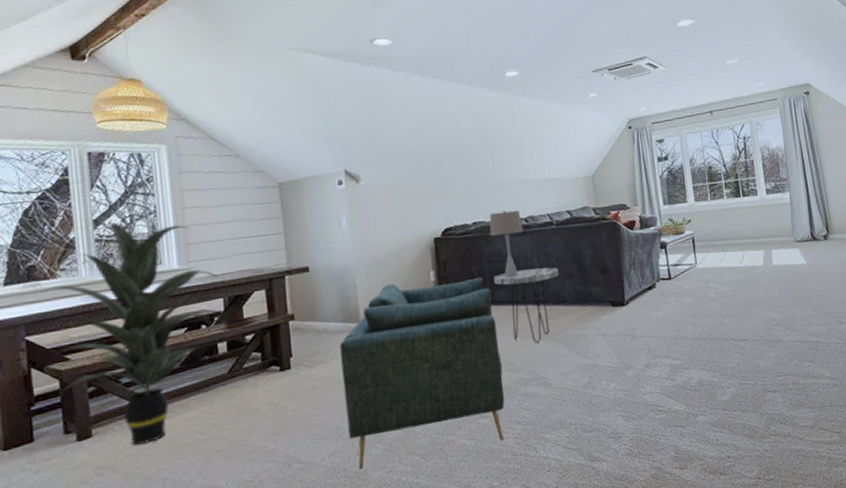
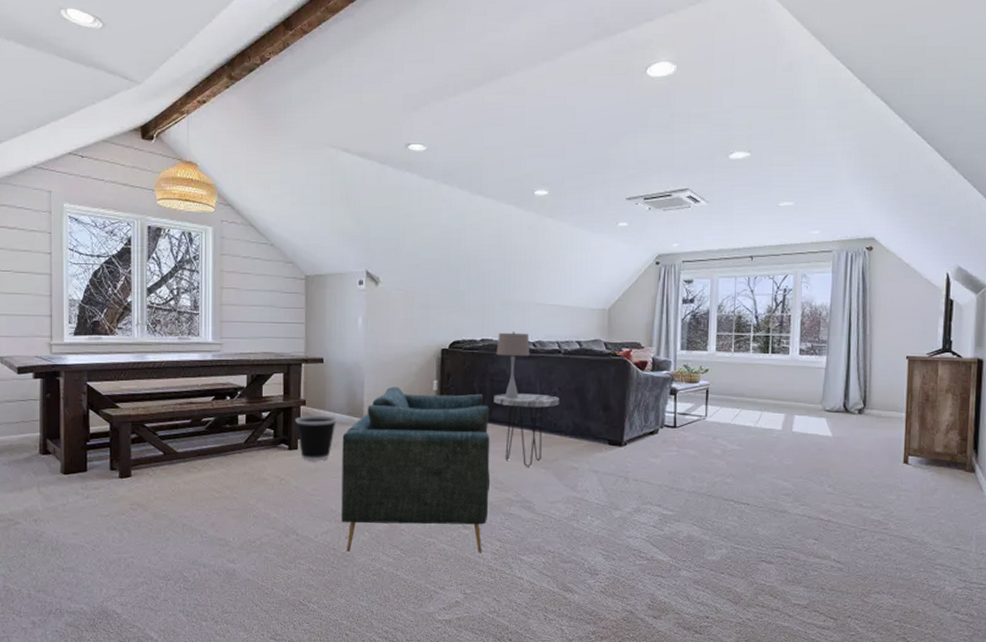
indoor plant: present [41,222,218,446] -> none [102,292,245,491]
wastebasket: none [284,326,332,380] -> present [294,415,338,461]

